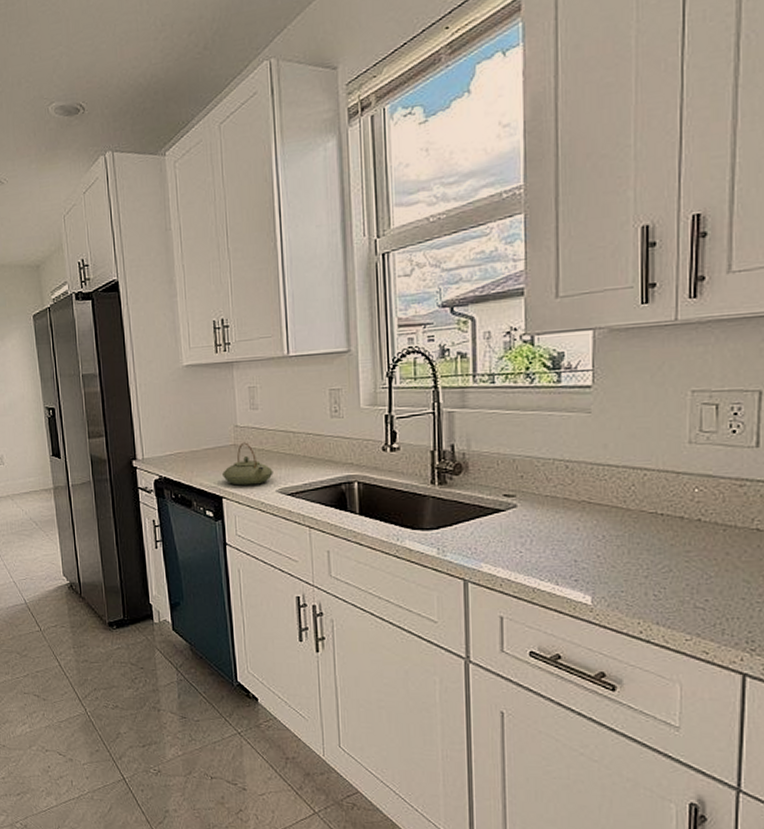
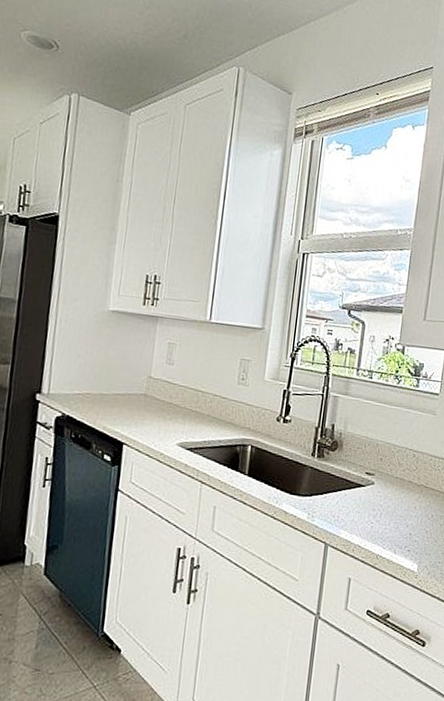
teapot: present [222,442,273,486] -> none [127,393,177,436]

